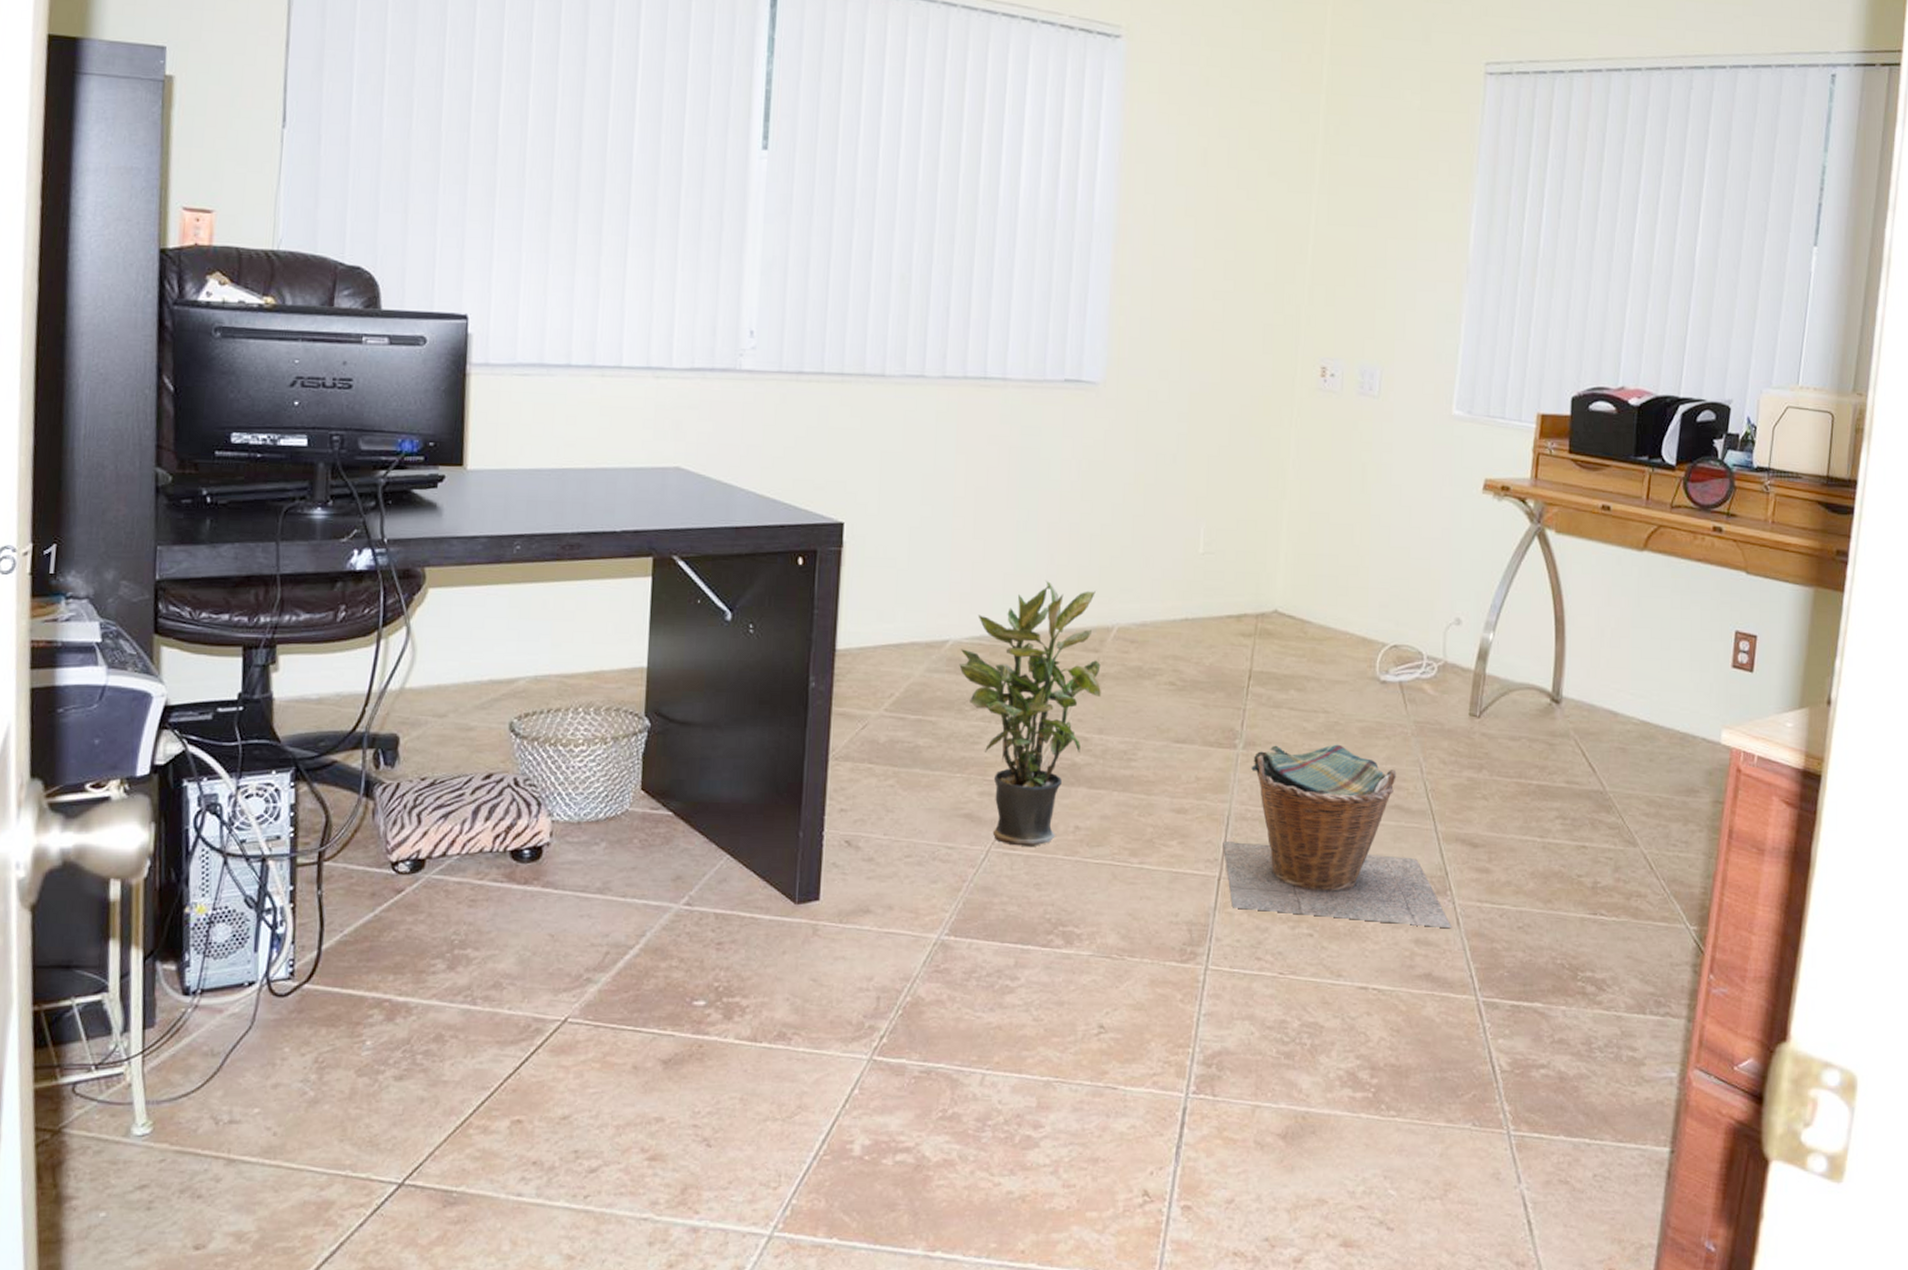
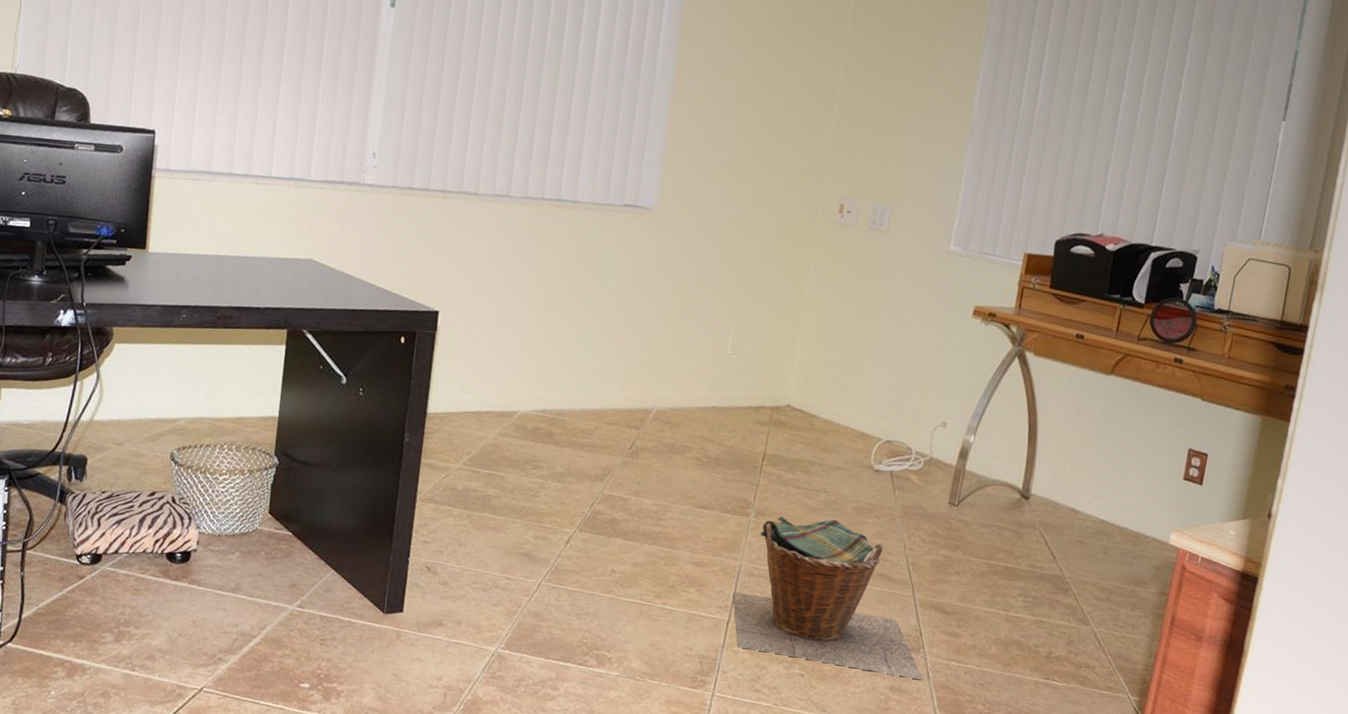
potted plant: present [959,580,1101,848] -> none [525,367,640,584]

